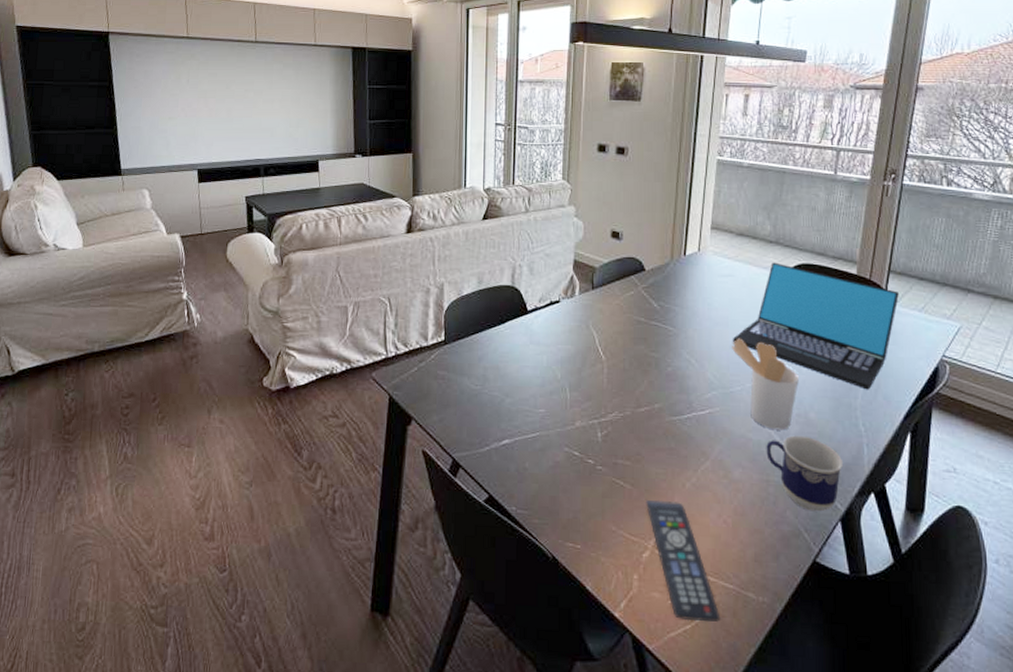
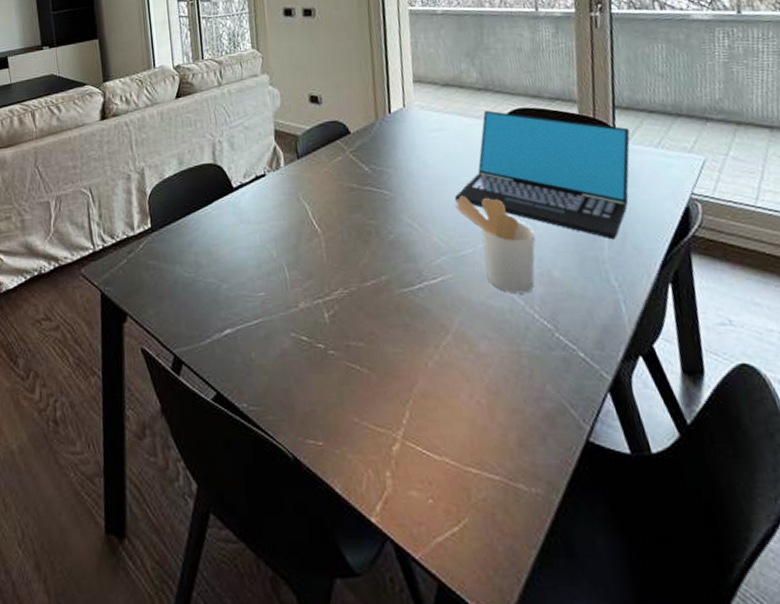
remote control: present [646,500,721,622] -> none [387,383,492,522]
cup: present [766,435,844,512] -> none [510,297,602,383]

